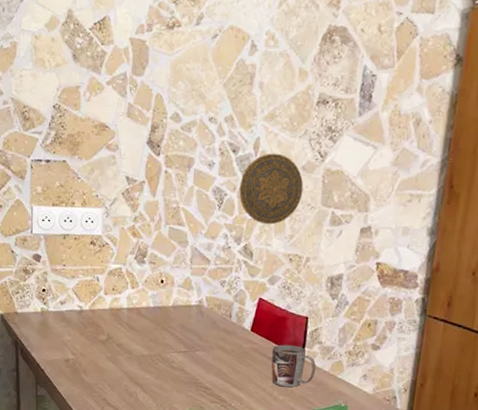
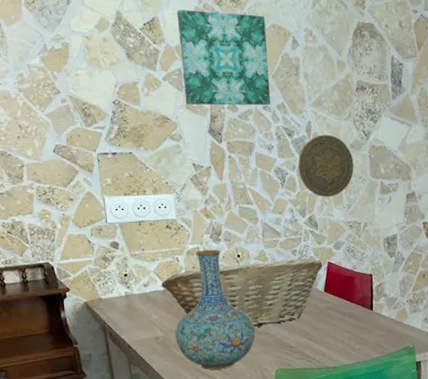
fruit basket: none [78,285,253,362] -> present [161,258,323,327]
vase: none [85,271,170,402] -> present [175,250,255,370]
wall art: none [127,9,224,117] -> present [176,10,270,106]
mug: present [271,344,317,388] -> none [345,300,385,337]

